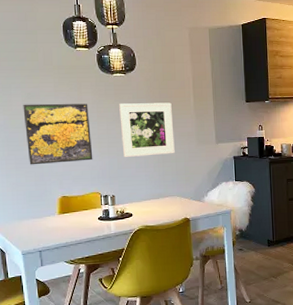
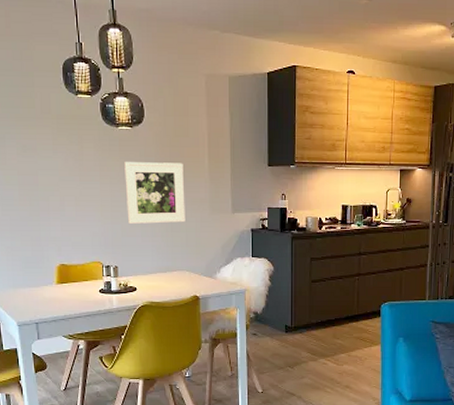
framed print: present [23,103,93,165] -> none [18,158,95,228]

